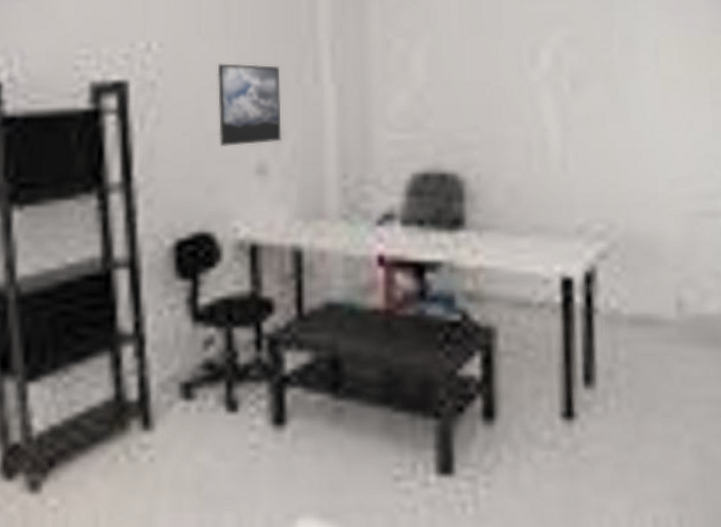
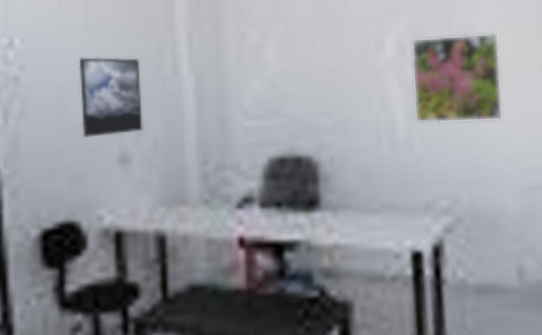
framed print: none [568,46,667,142] -> present [411,32,504,123]

